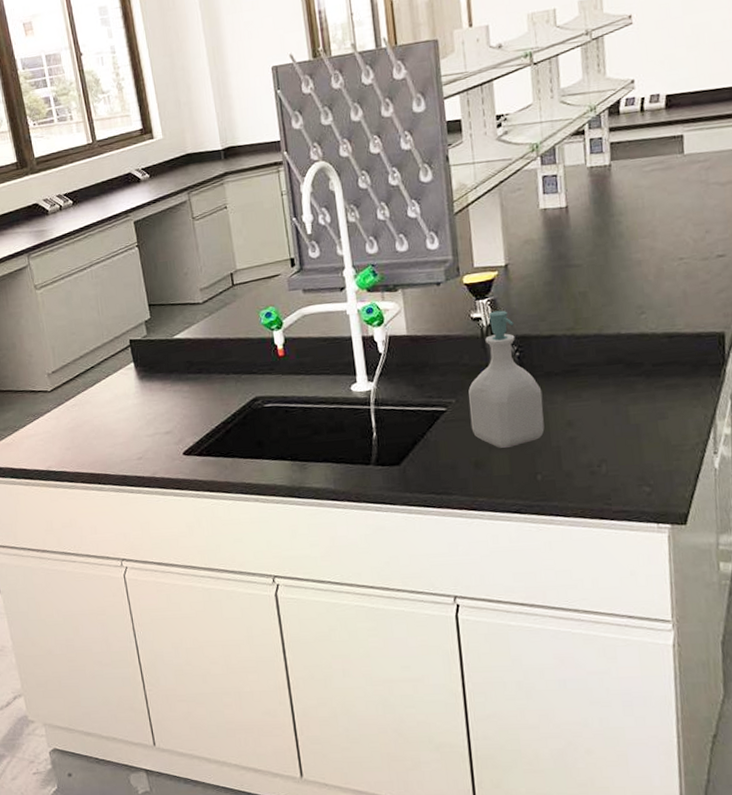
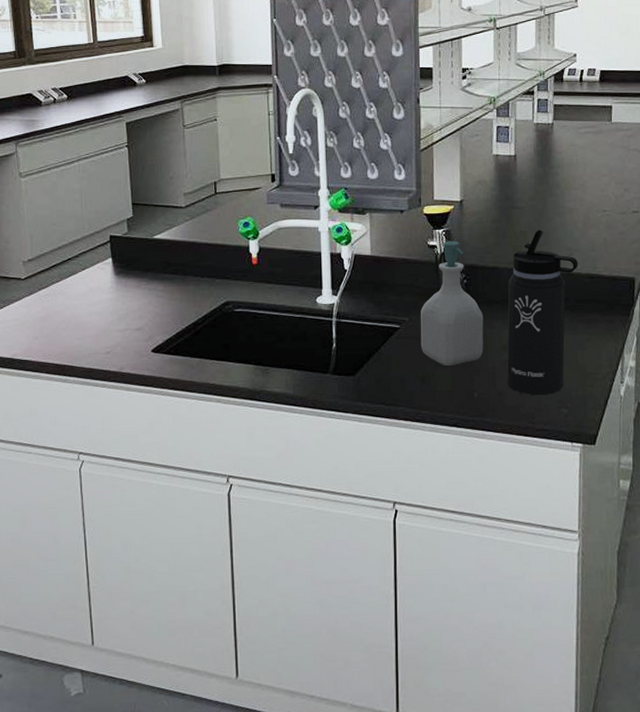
thermos bottle: none [568,287,653,474] -> present [507,229,579,395]

